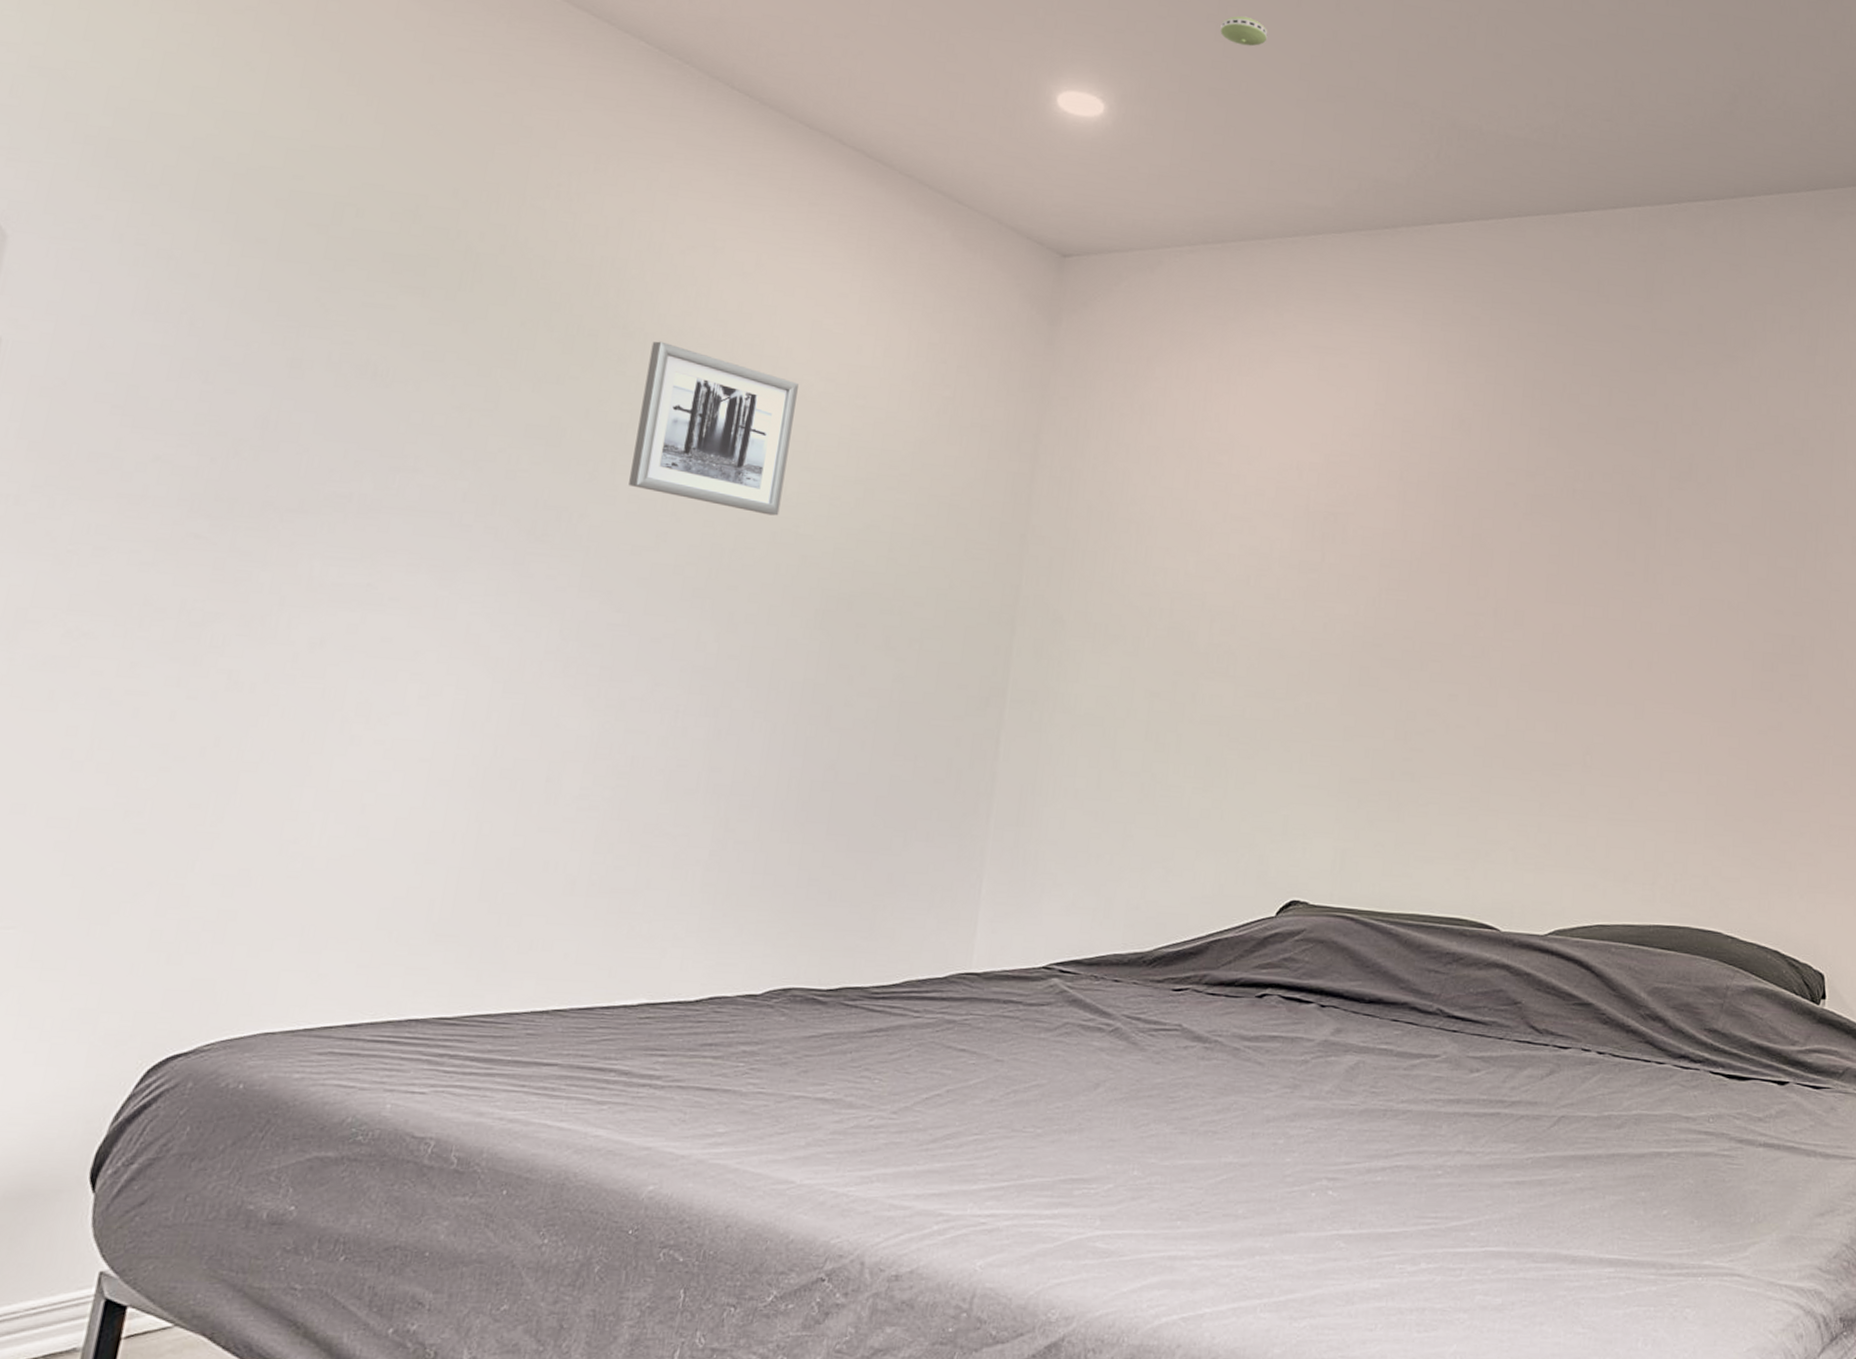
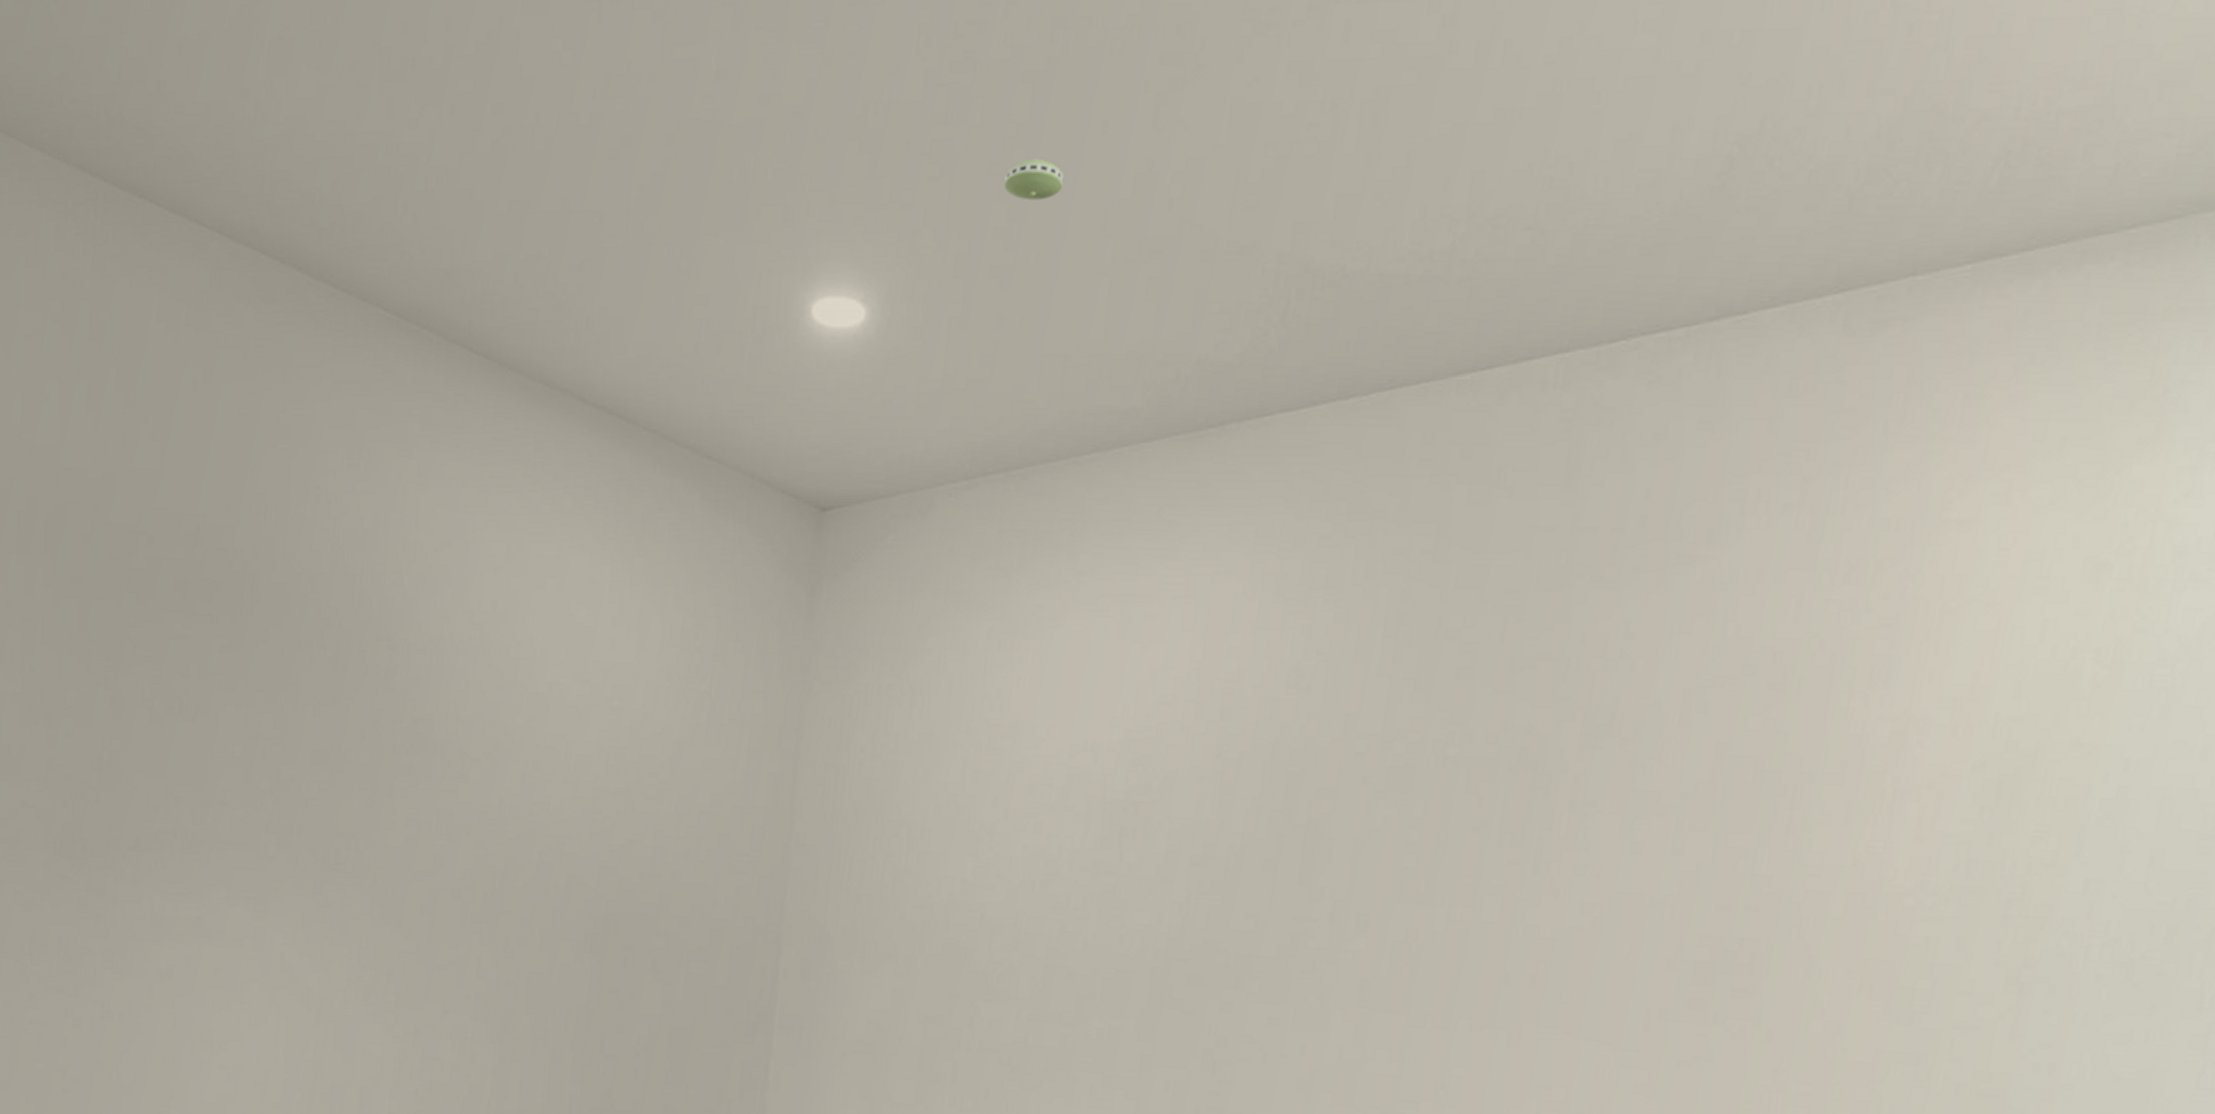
wall art: present [628,341,799,516] -> none [406,651,555,834]

